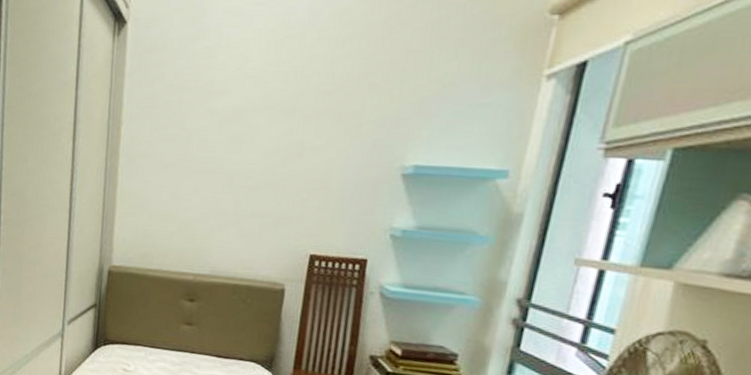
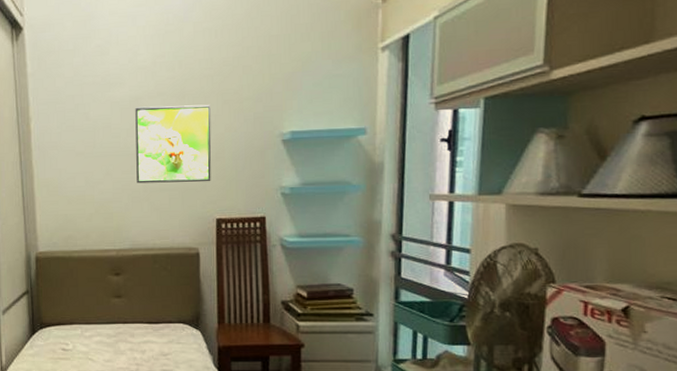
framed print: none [227,120,324,213] -> present [135,104,211,184]

